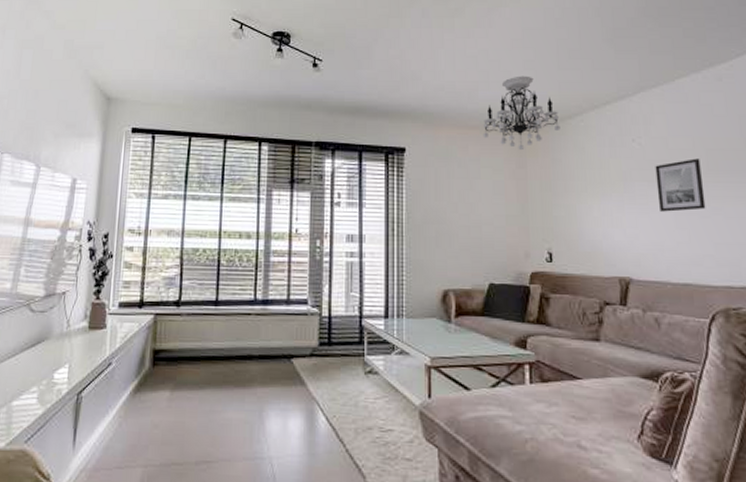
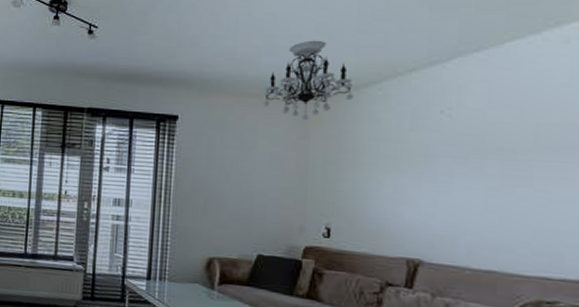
wall art: present [655,158,706,212] -> none [465,133,527,192]

